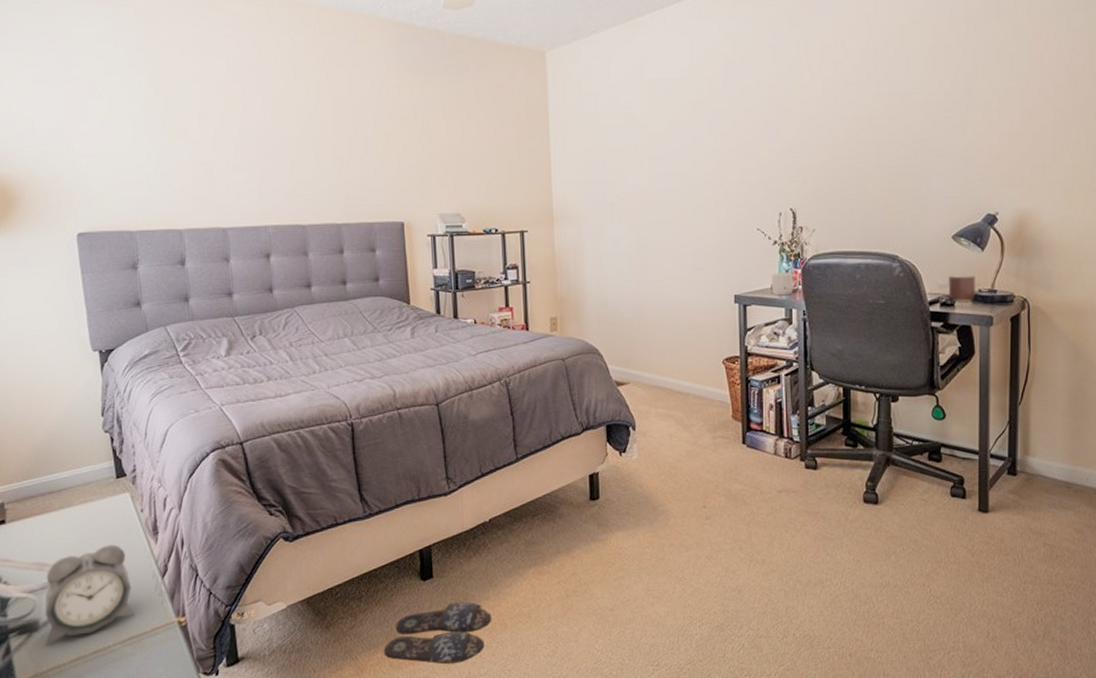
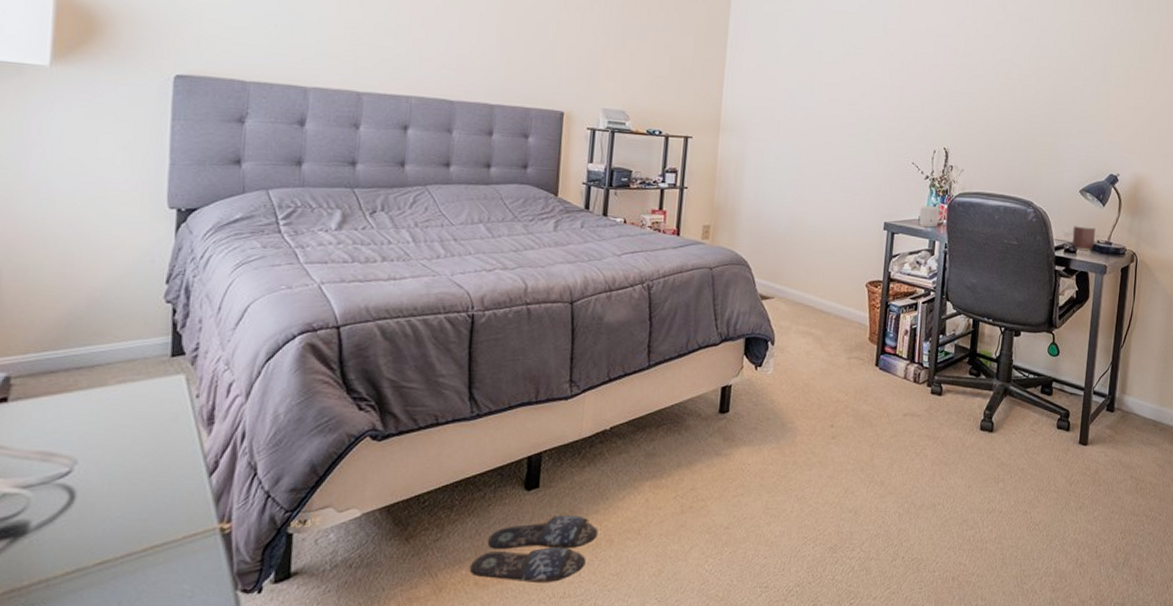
alarm clock: present [45,544,135,646] -> none [33,434,167,554]

